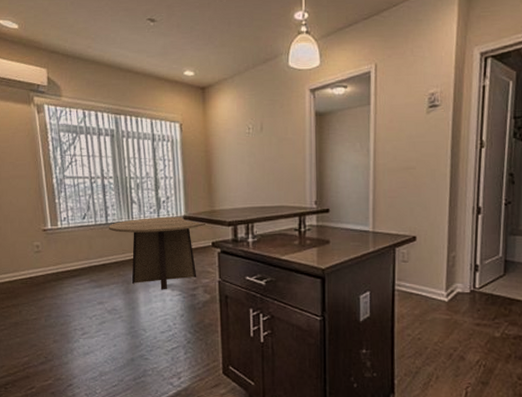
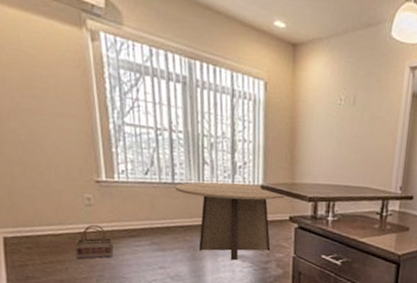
basket: none [26,268,59,302] -> present [74,224,114,259]

